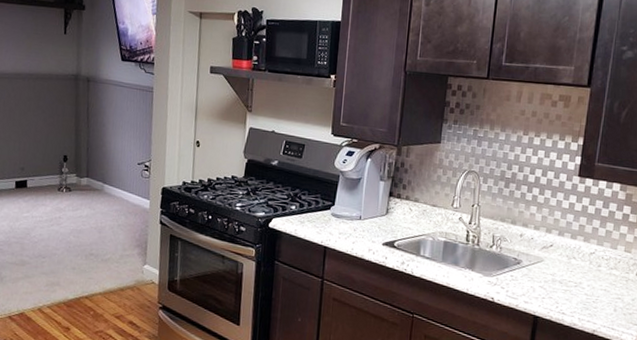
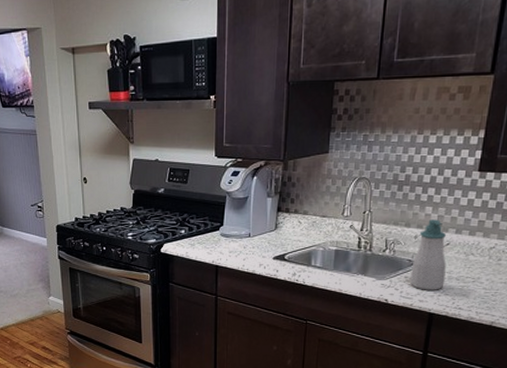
soap bottle: none [516,219,550,292] -> present [410,219,446,290]

